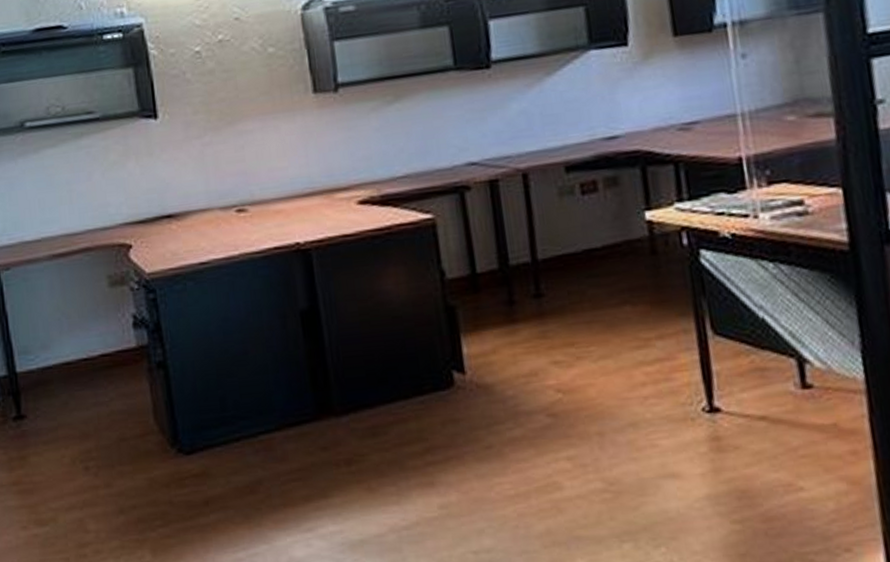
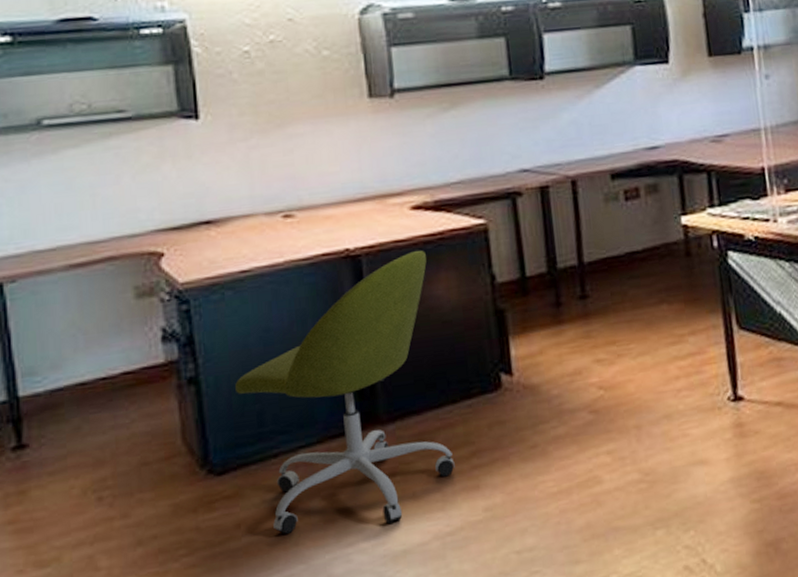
office chair: none [199,244,409,514] -> present [235,250,455,534]

